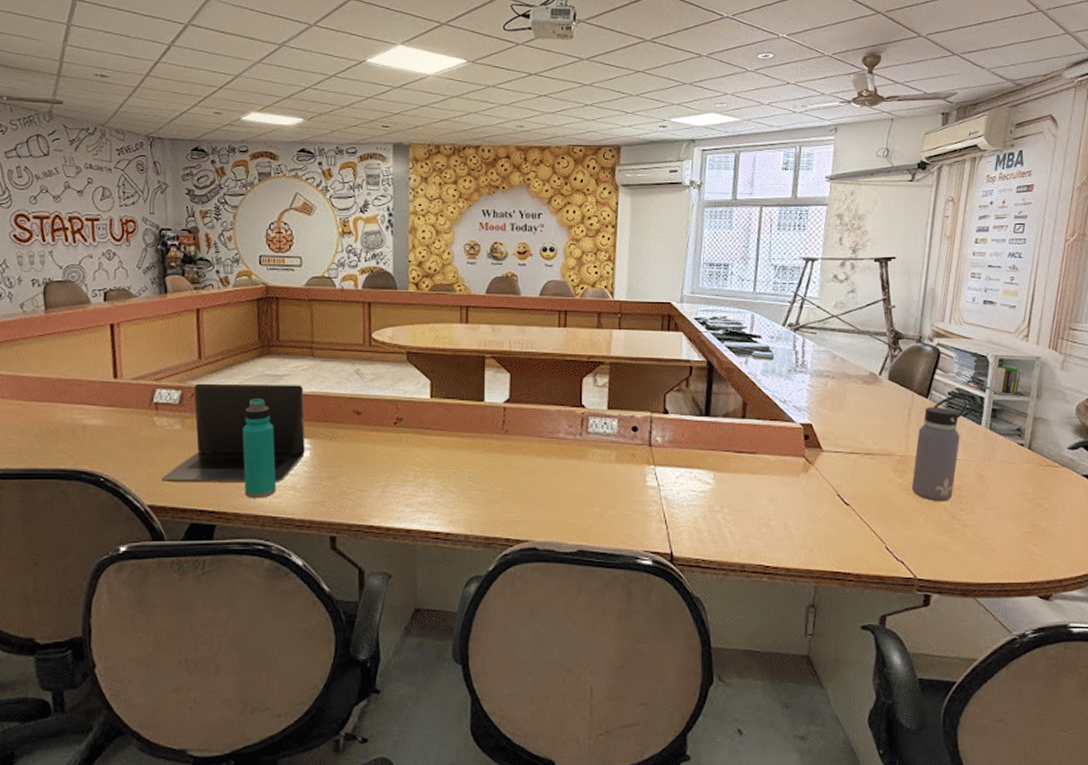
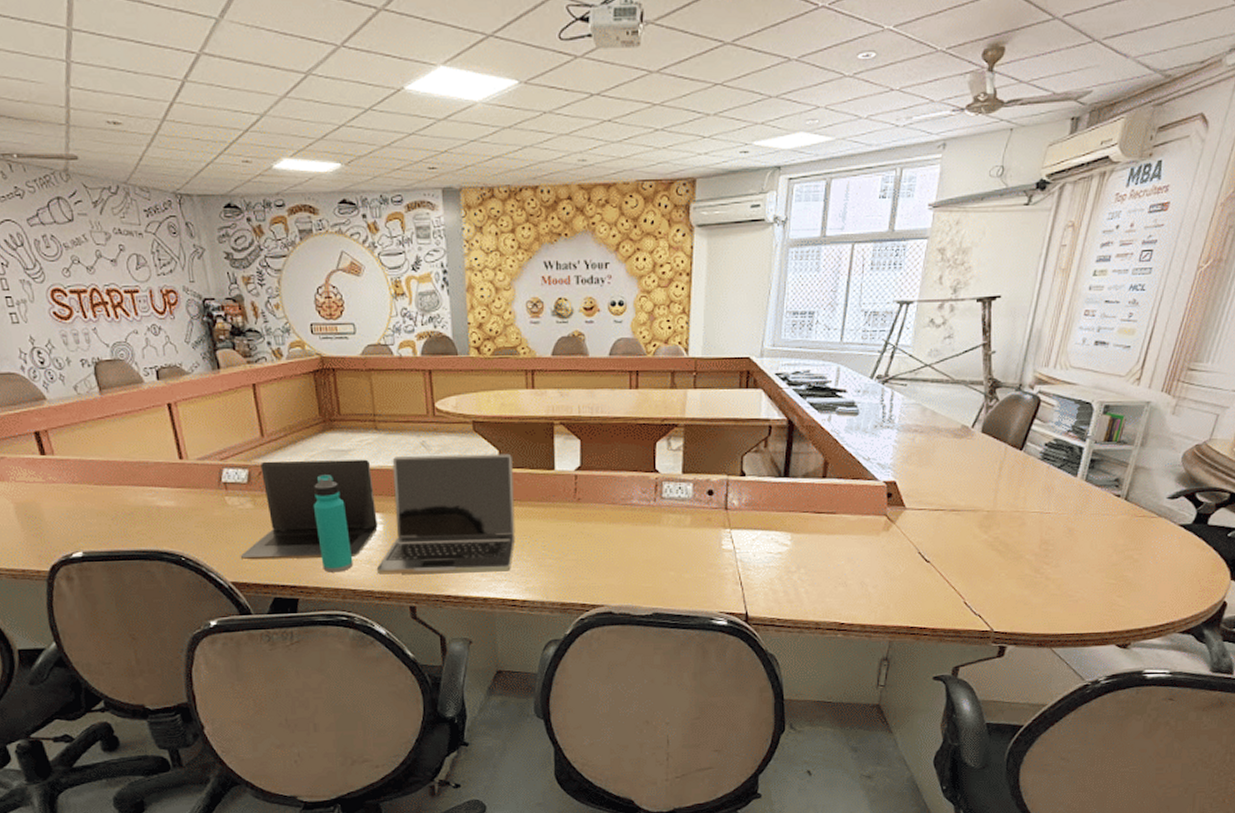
laptop: none [299,383,443,503] -> present [376,453,516,575]
water bottle: present [911,396,968,502] -> none [995,446,1065,556]

